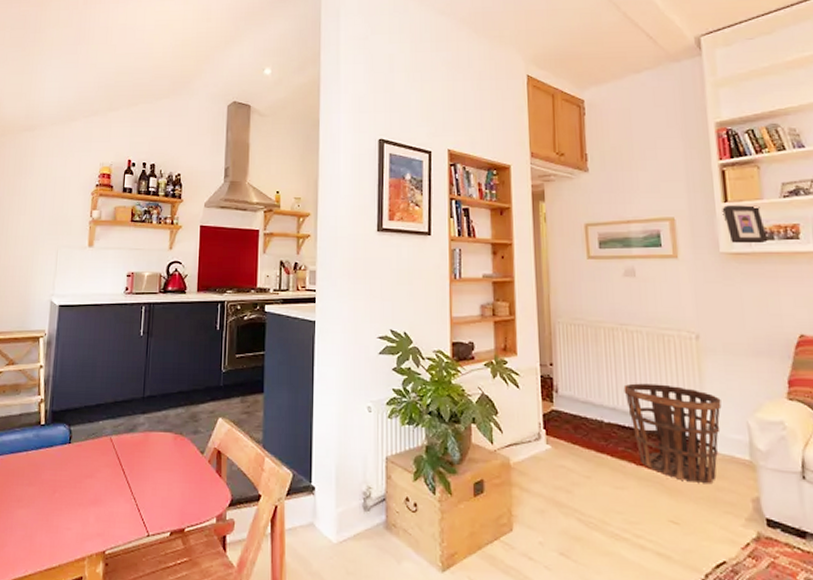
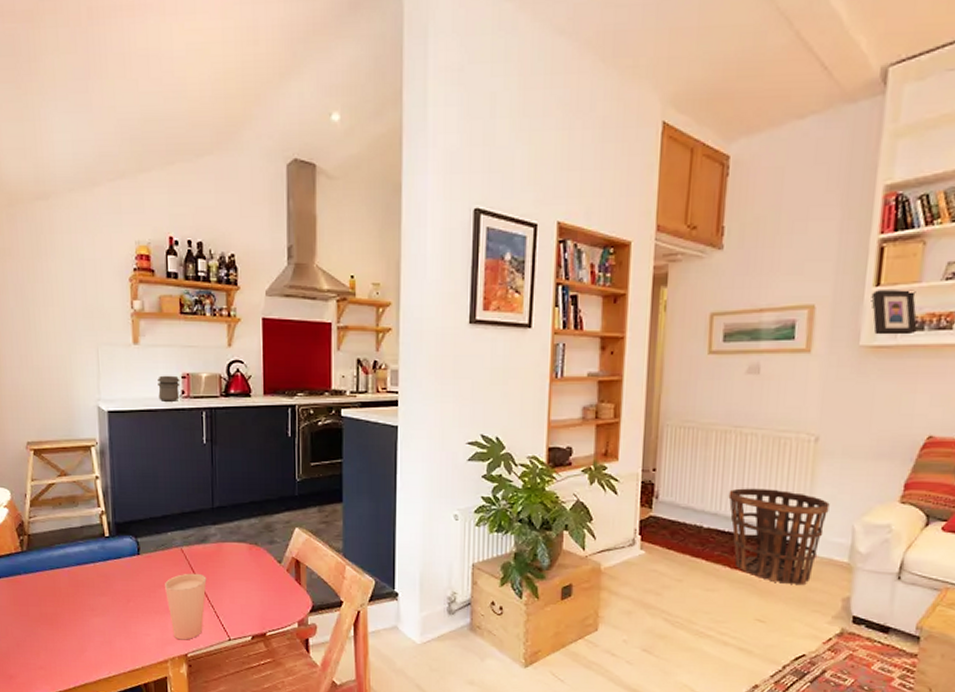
cup: none [91,463,132,536] -> present [165,573,207,640]
jar: none [105,274,125,297] -> present [158,375,180,402]

